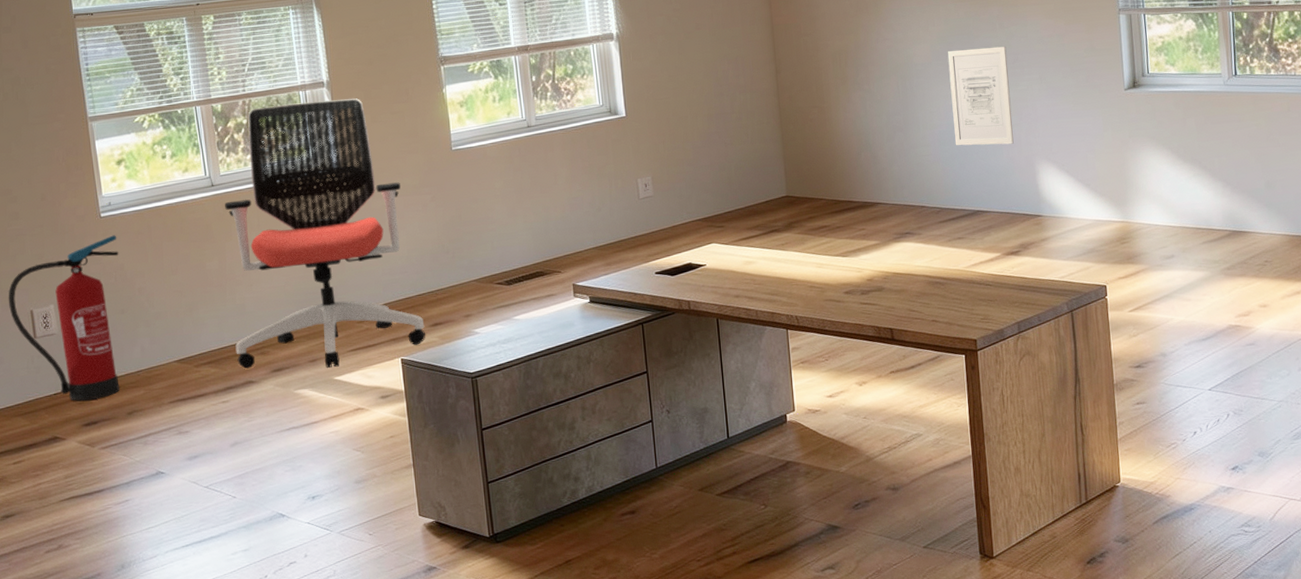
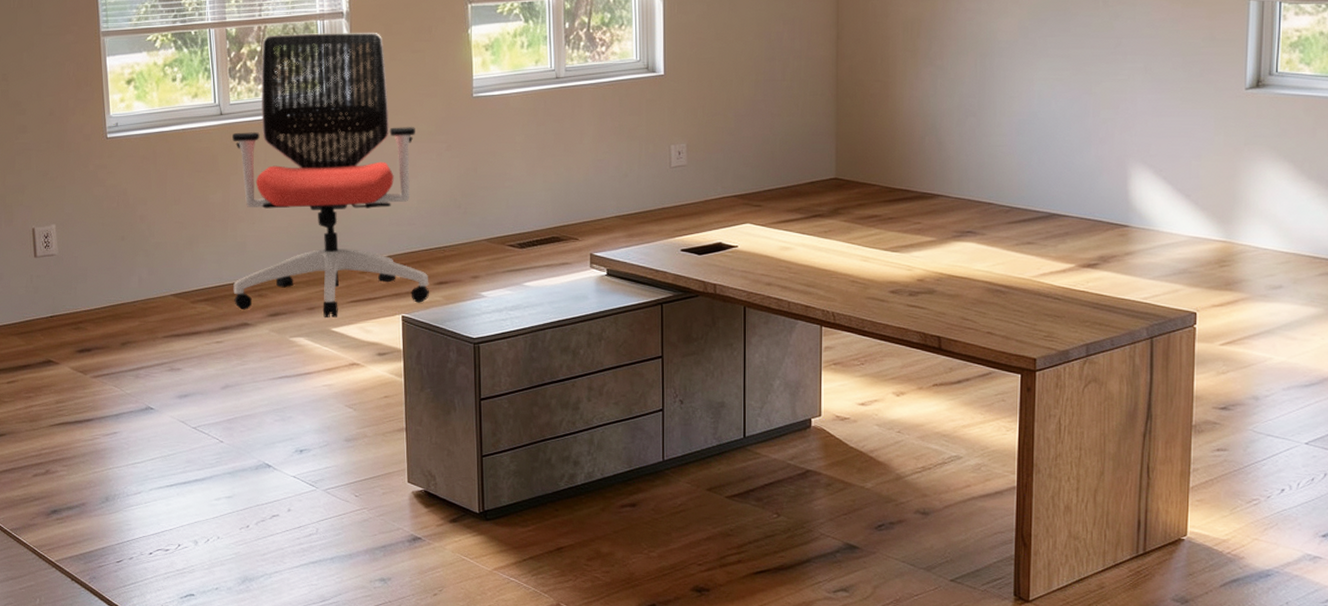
fire extinguisher: present [8,235,120,401] -> none [11,158,123,326]
wall art: present [947,46,1014,146] -> none [1035,27,1109,141]

